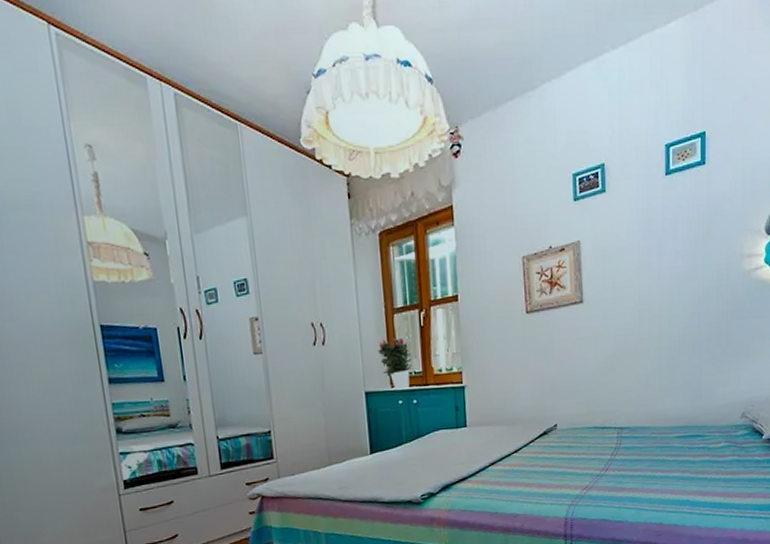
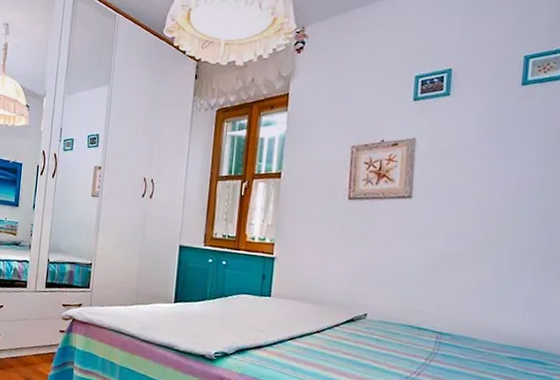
potted flower: present [377,337,412,390] -> none [197,201,228,250]

